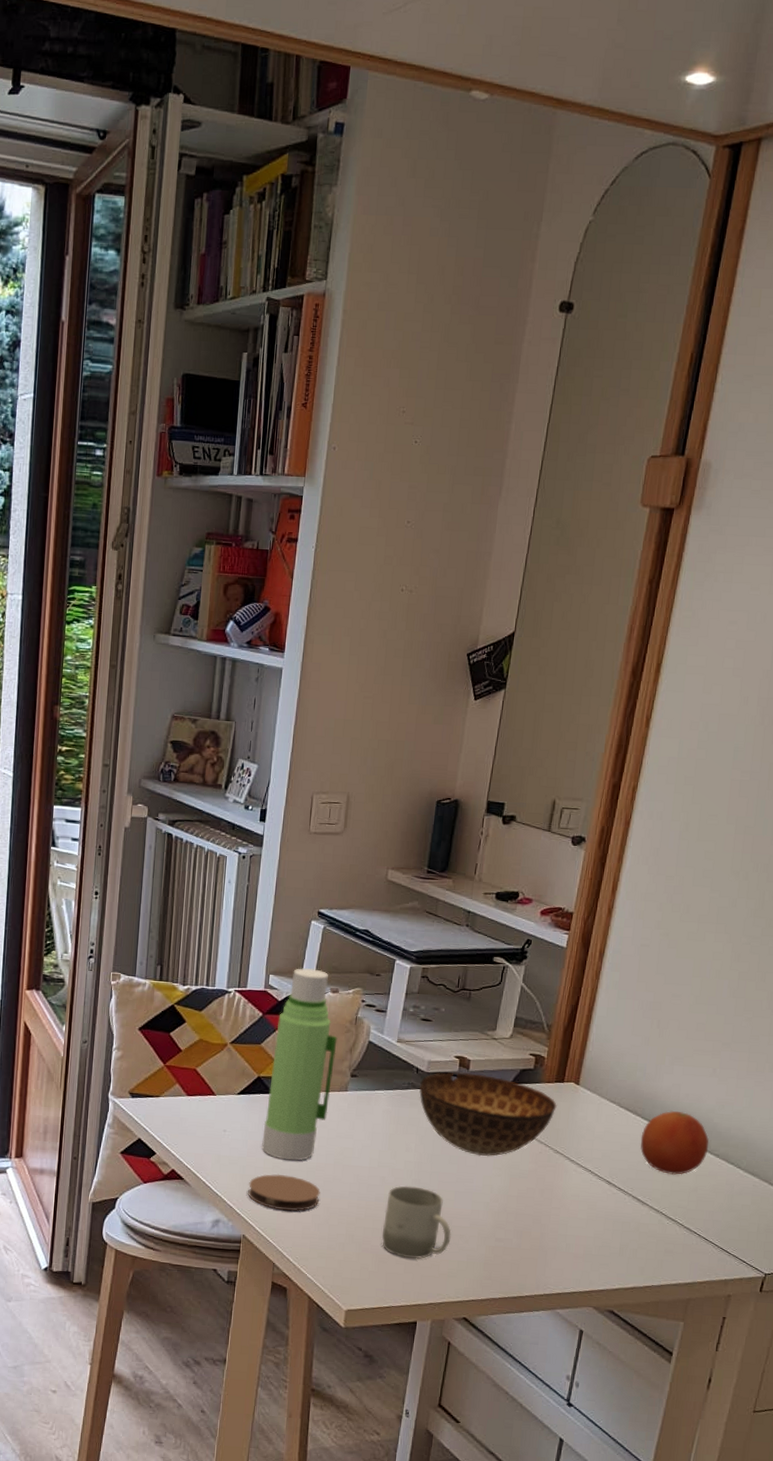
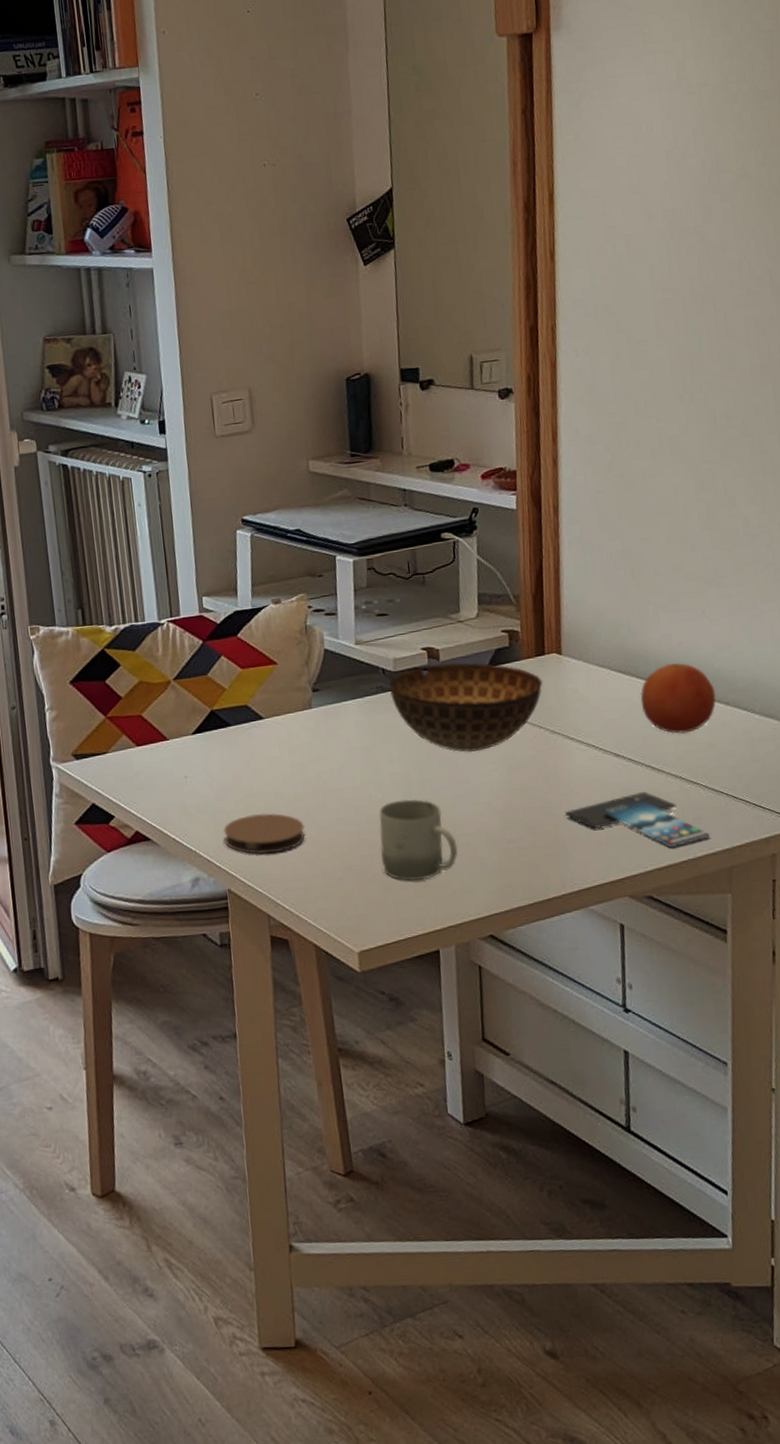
water bottle: present [261,967,338,1161] -> none [221,581,296,797]
smartphone: none [552,1219,677,1273] -> present [565,792,711,849]

